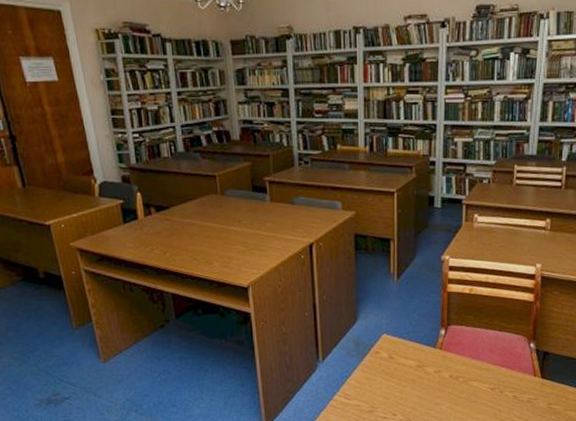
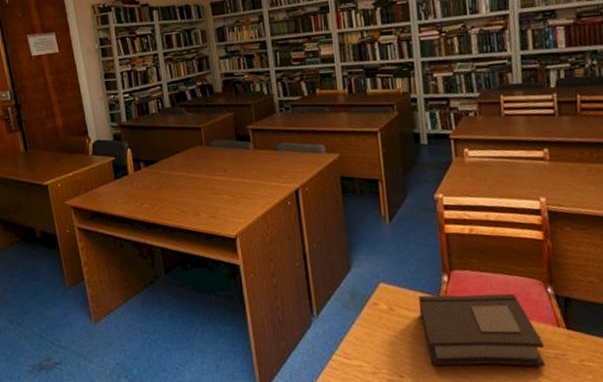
book: none [416,346,520,409] -> present [418,293,545,367]

